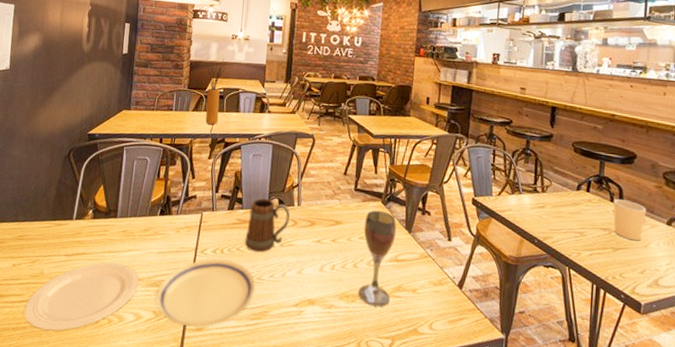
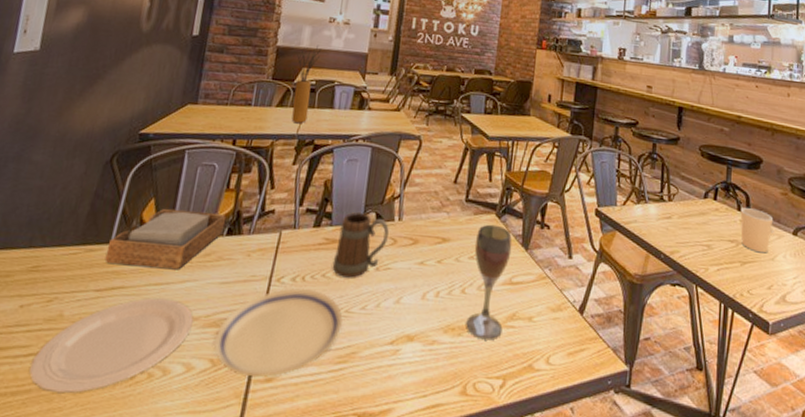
napkin holder: none [70,193,158,242] -> present [105,208,226,270]

